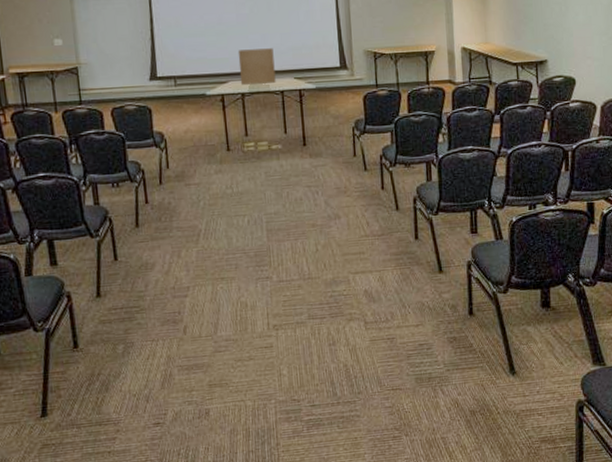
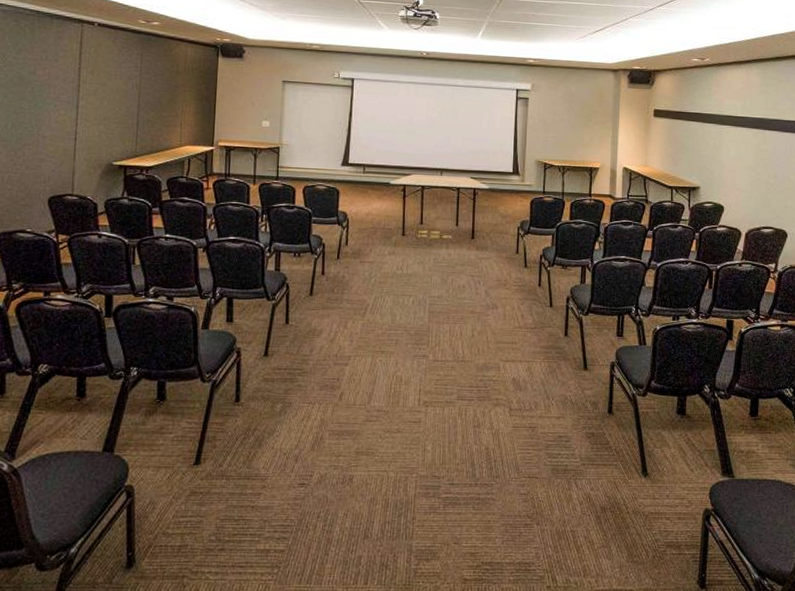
cardboard box: present [238,48,276,85] -> none [422,148,455,180]

